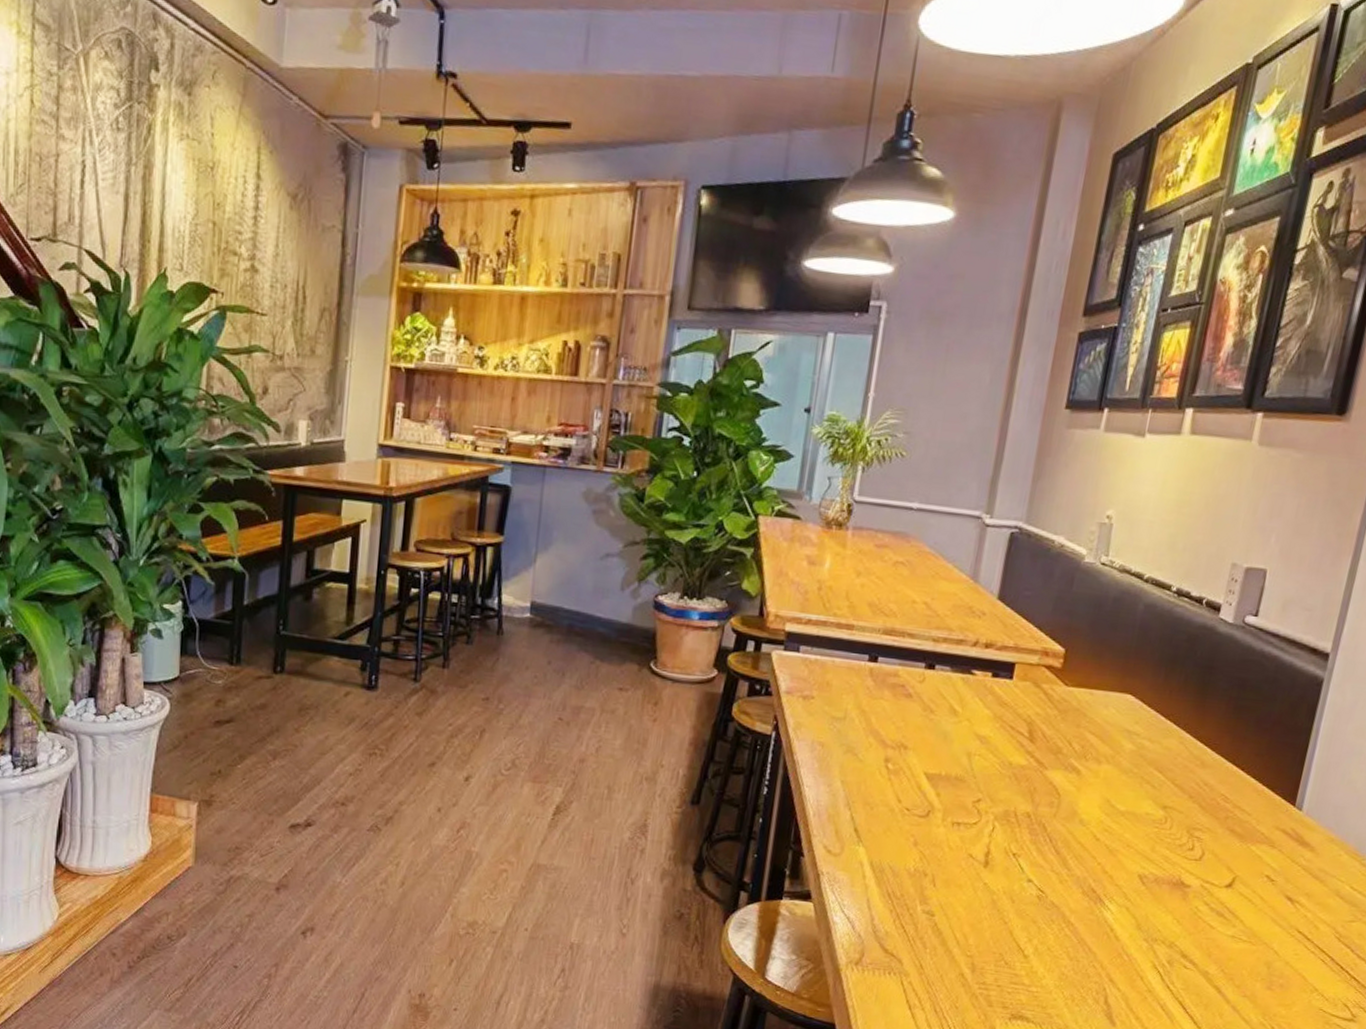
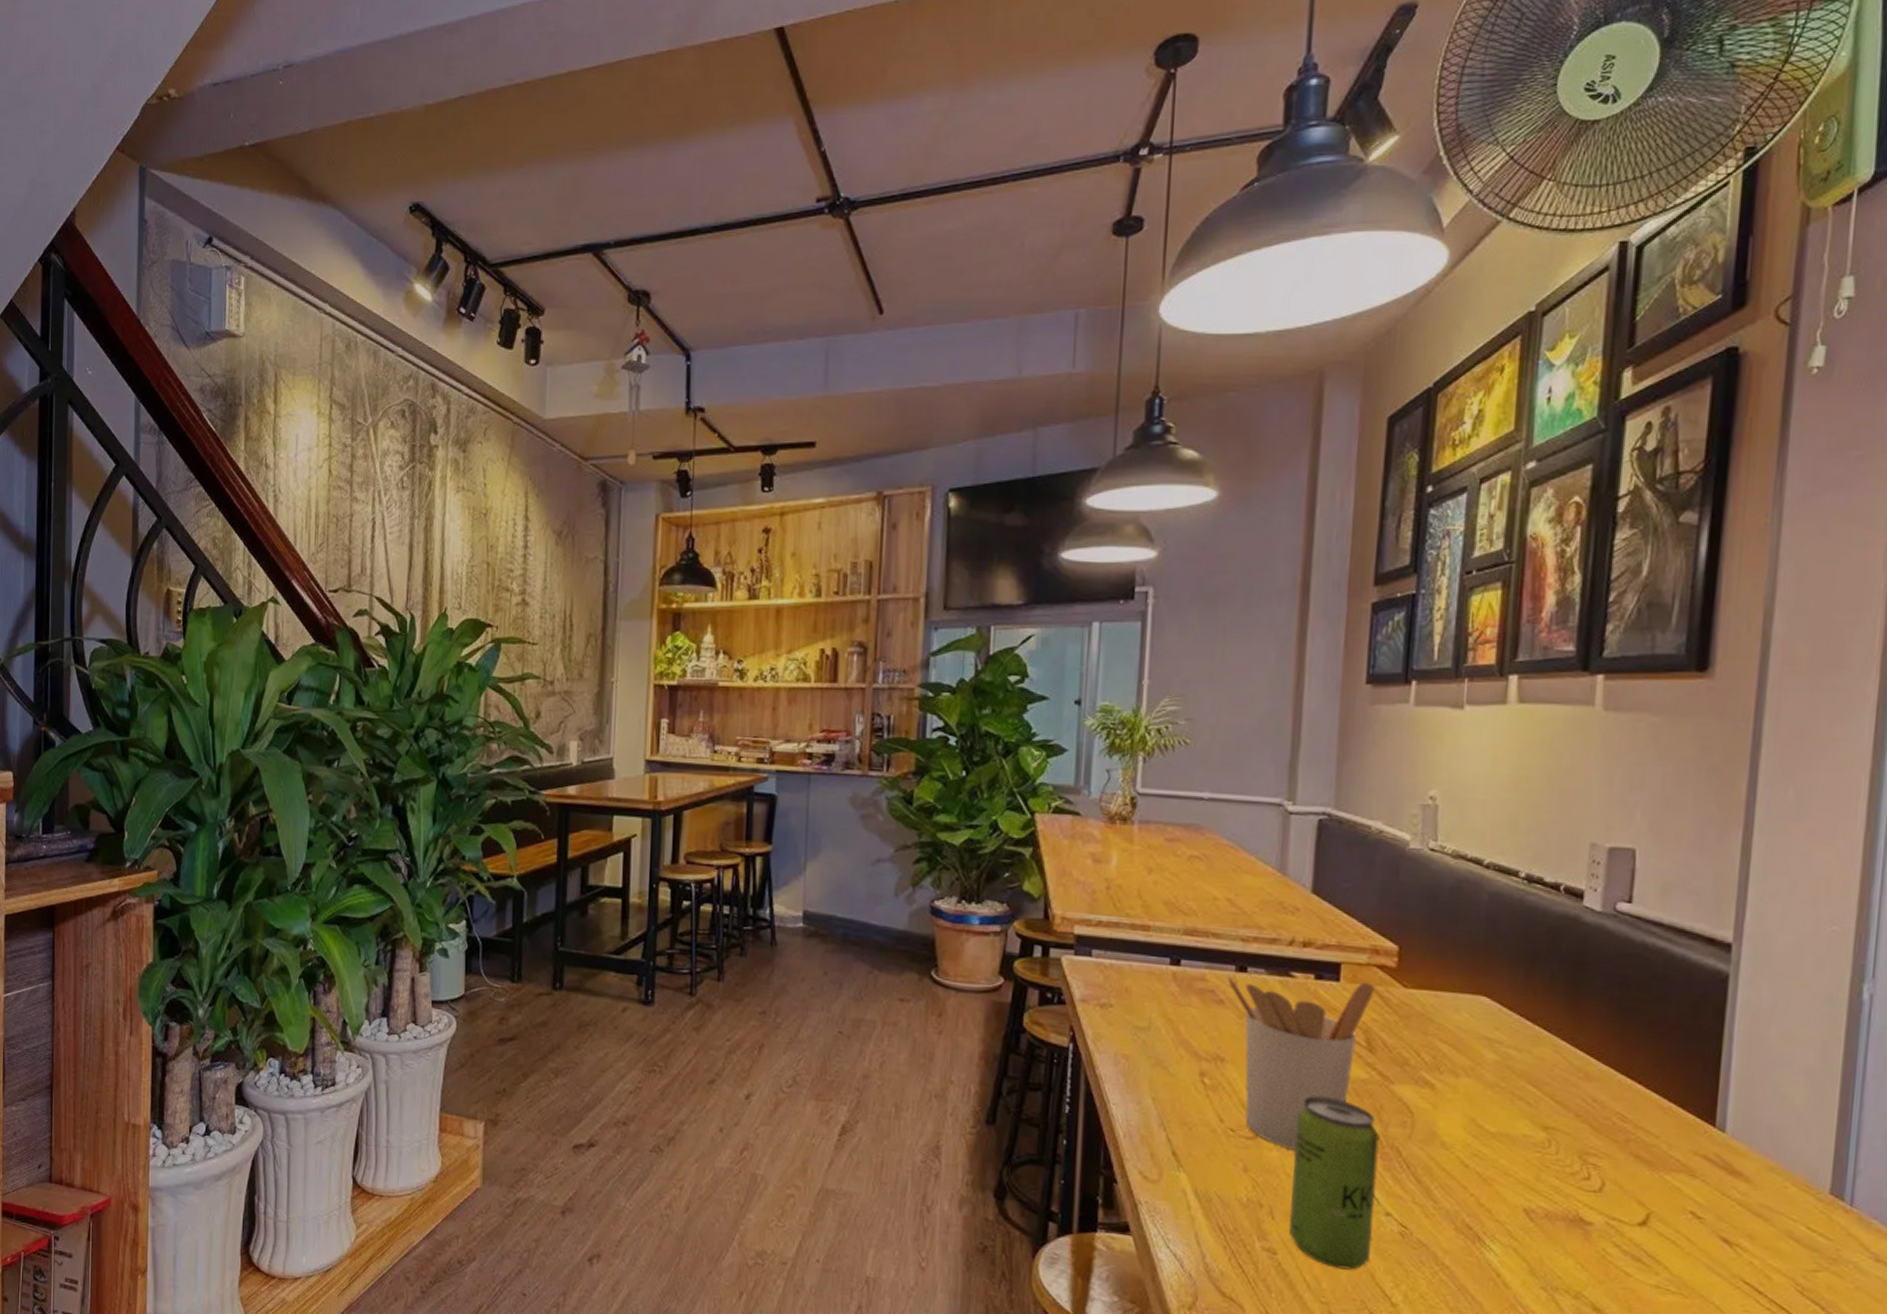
utensil holder: none [916,672,1042,827] -> present [1226,976,1376,1150]
beverage can: none [946,779,1031,928] -> present [1288,1096,1379,1270]

